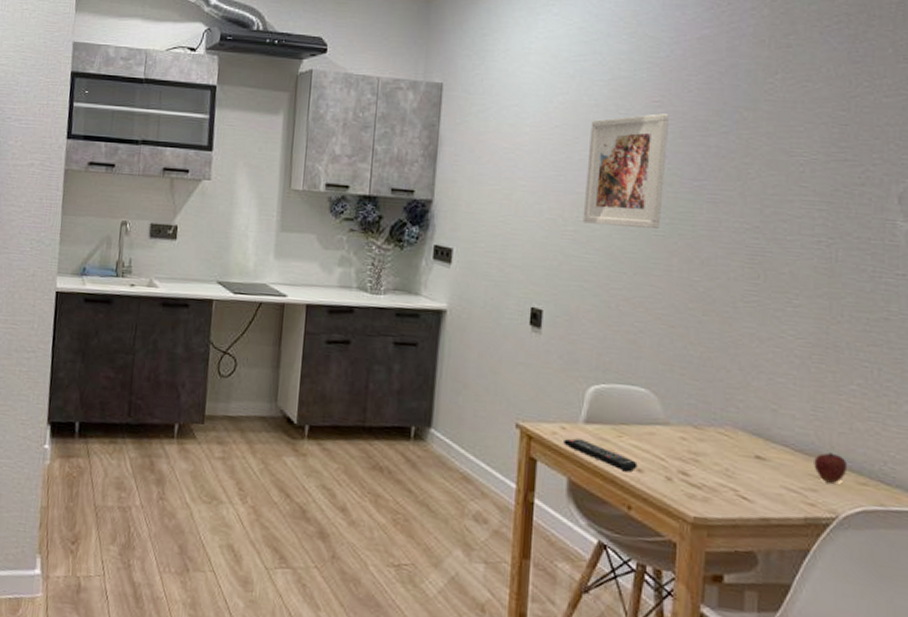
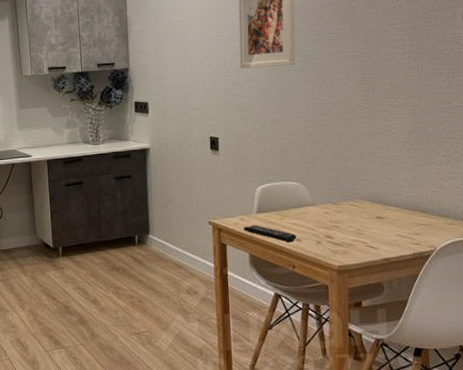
fruit: present [814,452,848,484] -> none [417,206,440,227]

